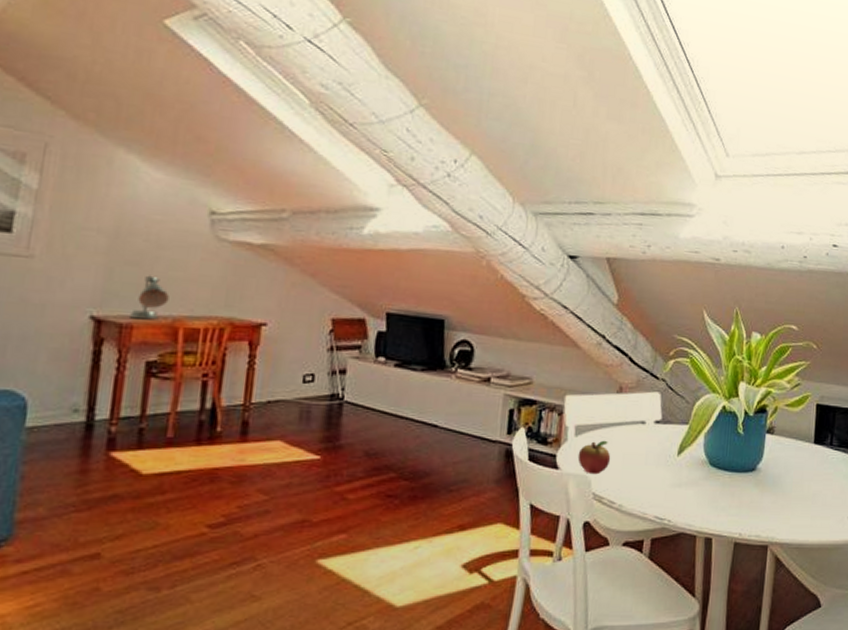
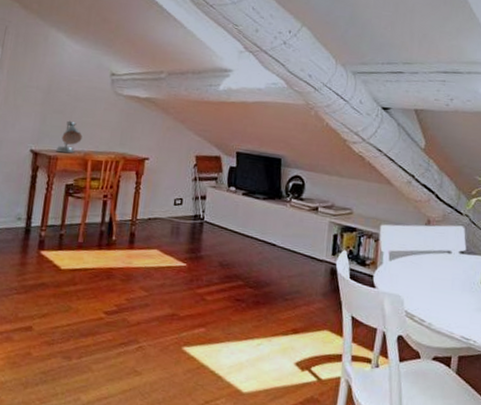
fruit: present [577,440,611,475] -> none [392,265,421,295]

